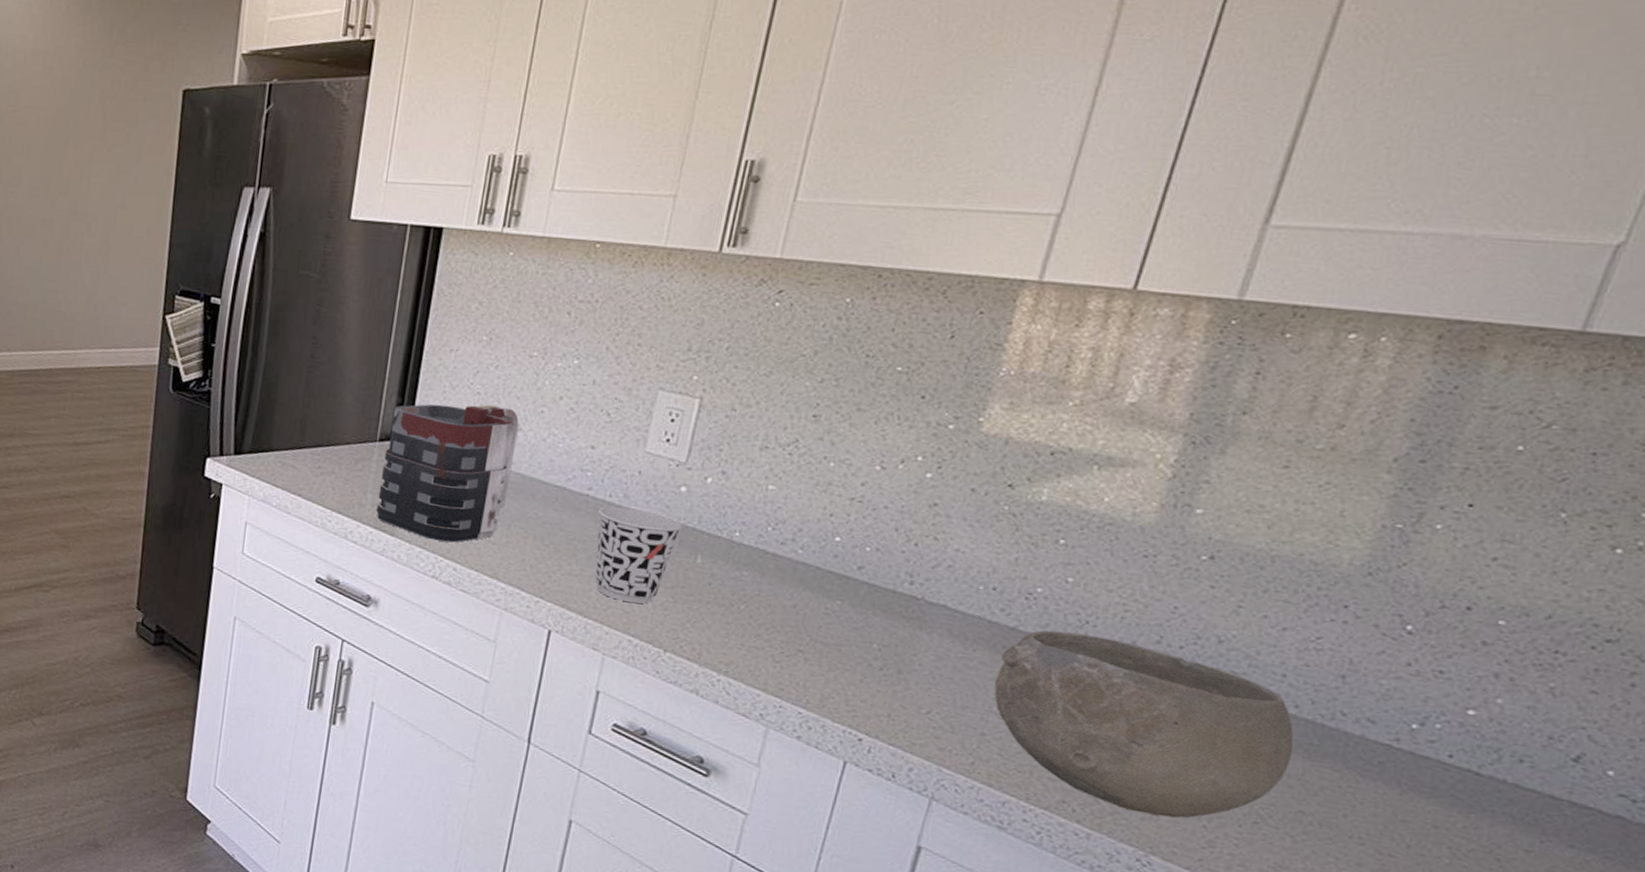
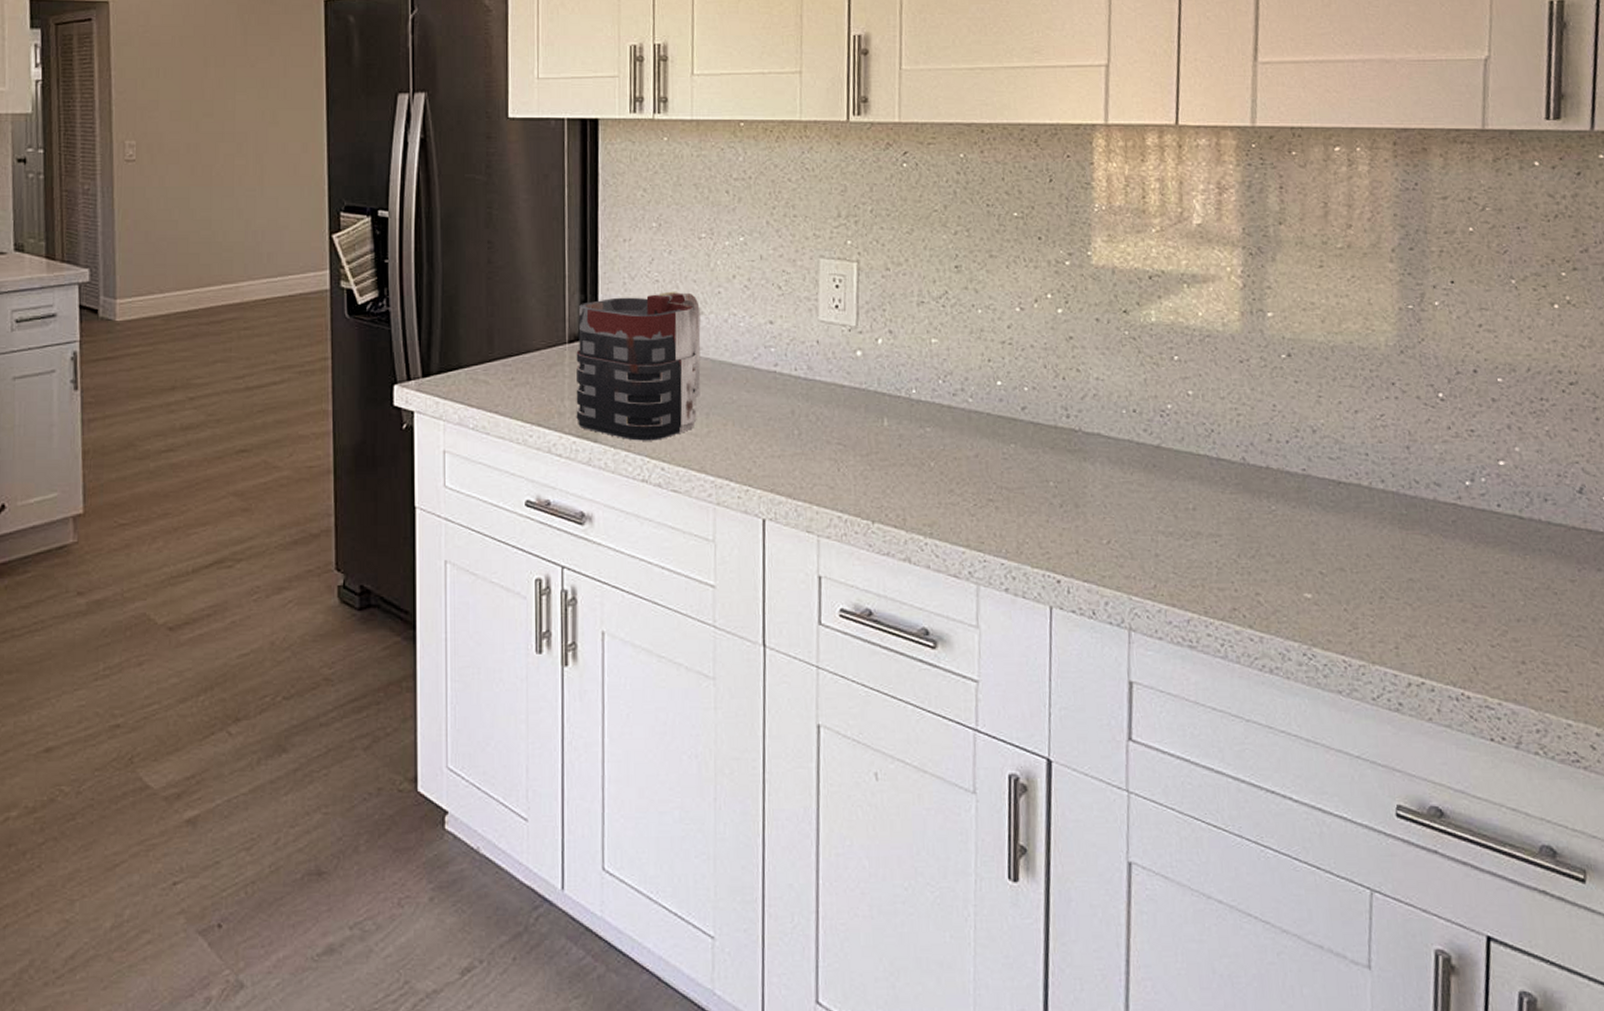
cup: present [595,506,682,604] -> none [788,379,865,476]
bowl: present [994,630,1294,818] -> none [1154,442,1392,607]

